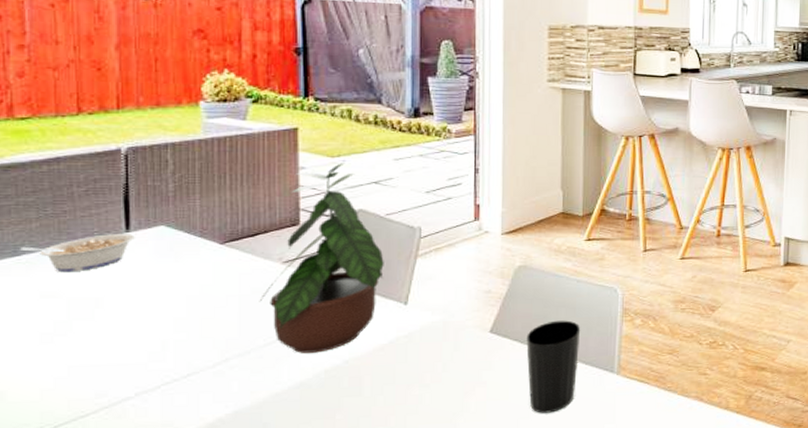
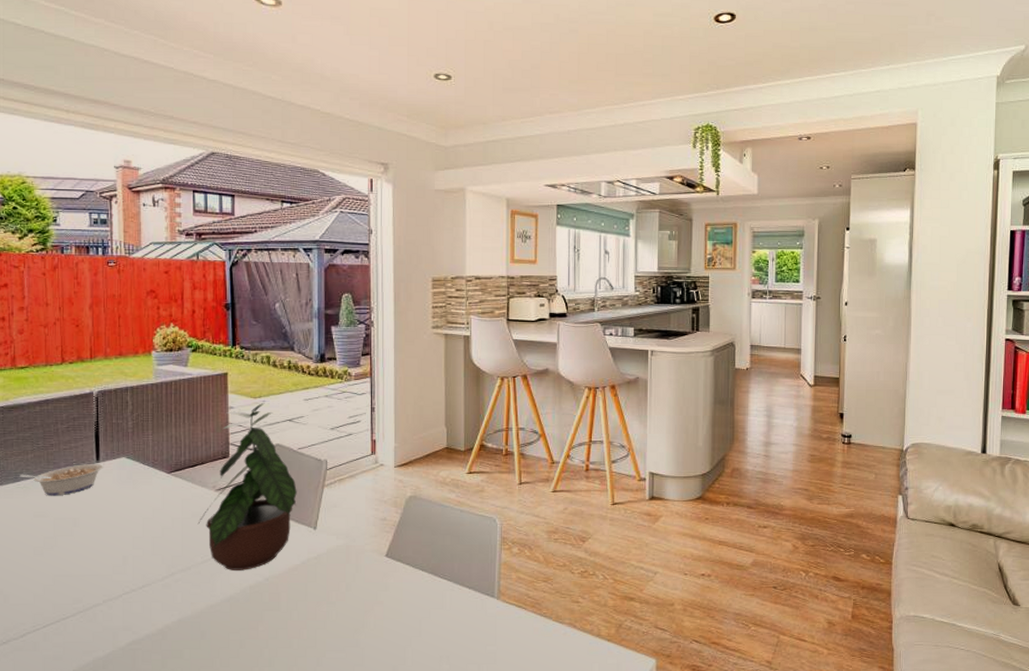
cup: present [526,320,581,413] -> none [417,547,464,633]

